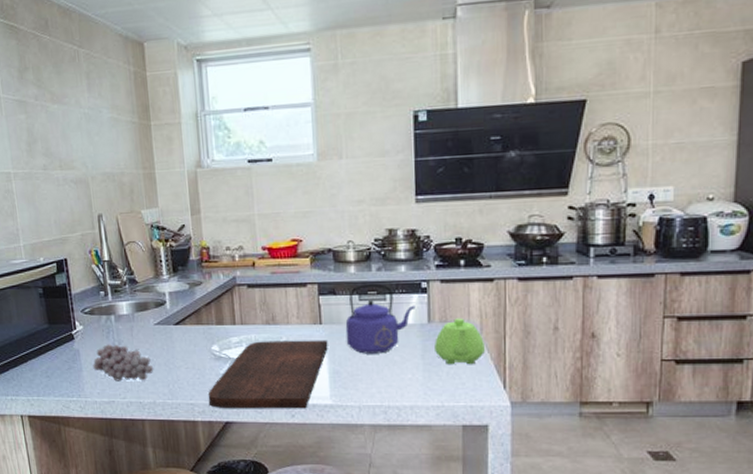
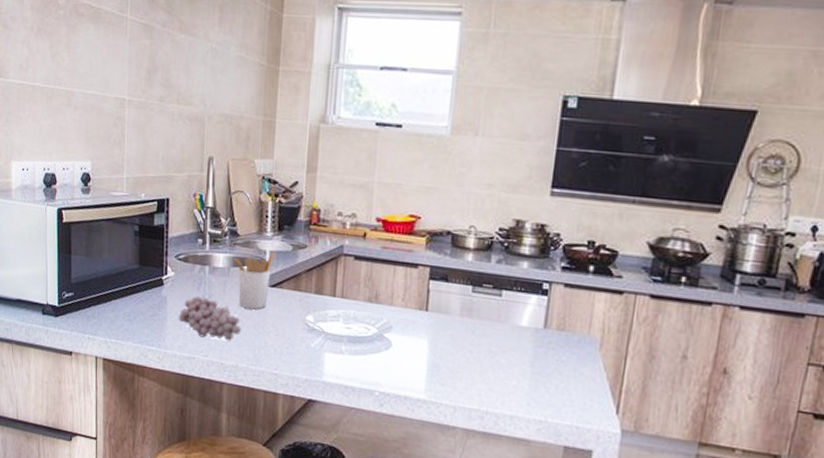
utensil holder: none [136,293,174,348] -> present [234,252,275,310]
cutting board: present [208,339,328,409] -> none [293,318,432,400]
kettle: present [345,283,416,354] -> none [451,275,533,354]
teapot: present [435,318,486,365] -> none [546,328,603,382]

